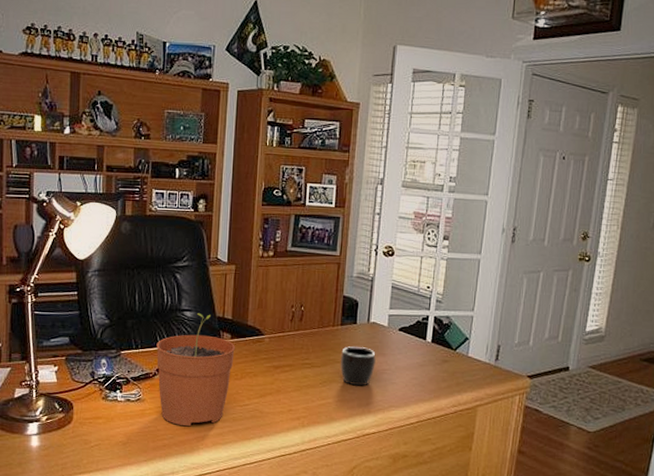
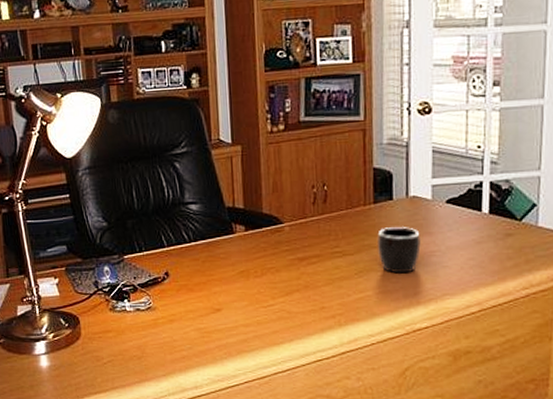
plant pot: present [156,312,235,427] -> none [161,204,251,335]

